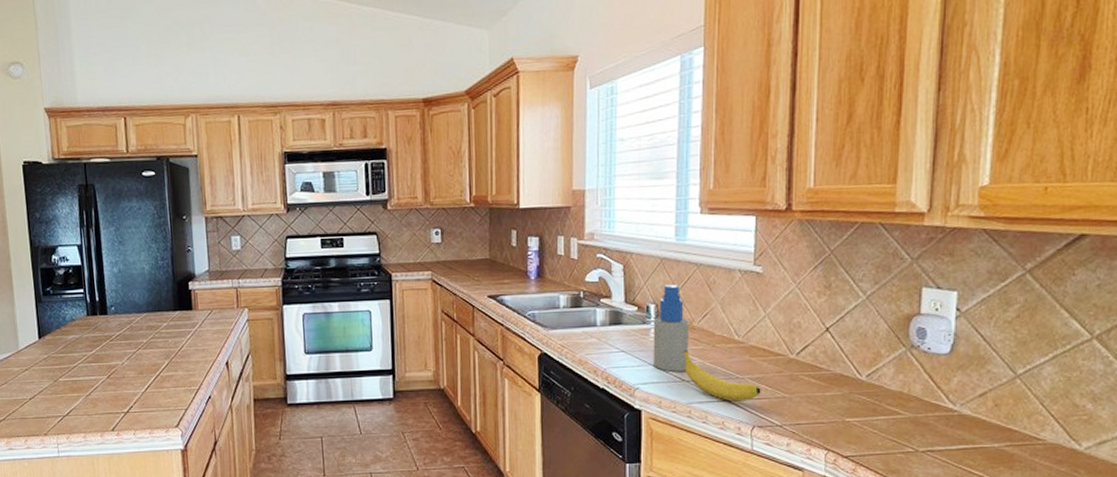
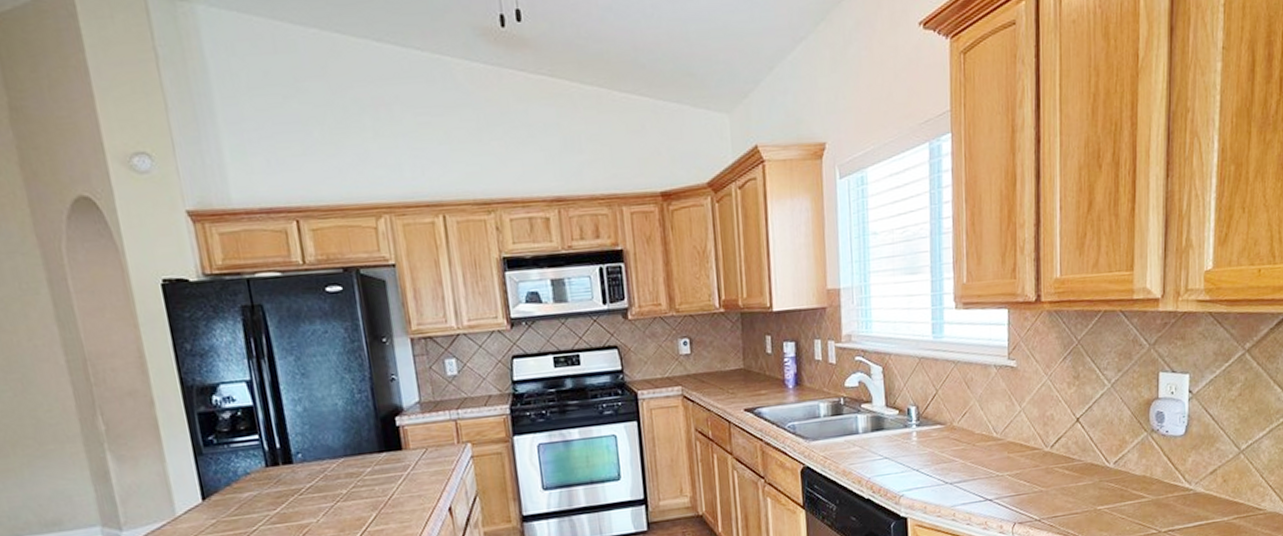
spray bottle: present [653,284,689,372] -> none [915,384,950,475]
fruit: present [683,350,761,402] -> none [945,451,1020,500]

